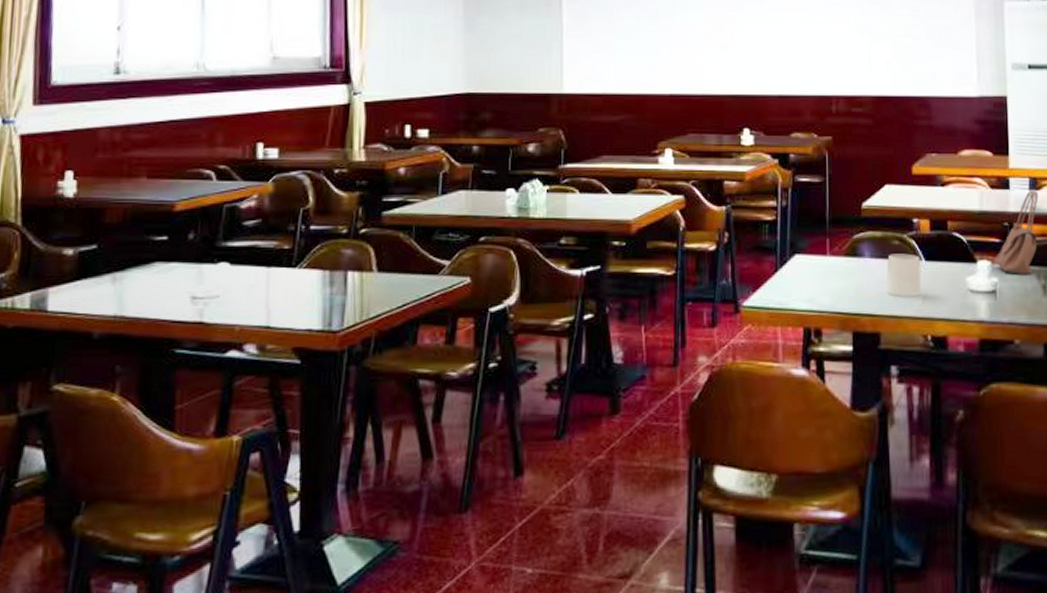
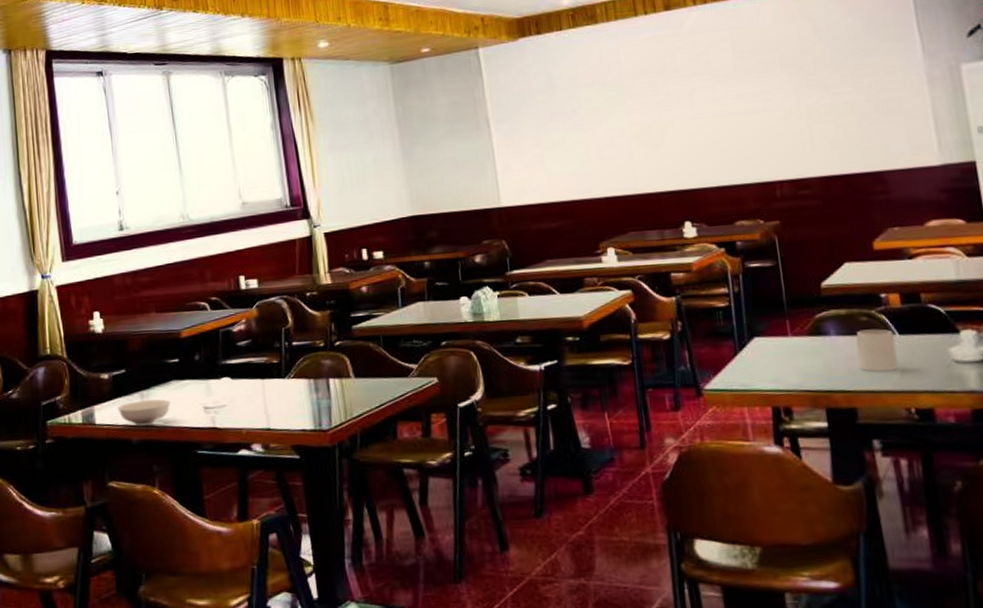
bowl: none [79,284,151,316] -> present [117,399,171,426]

